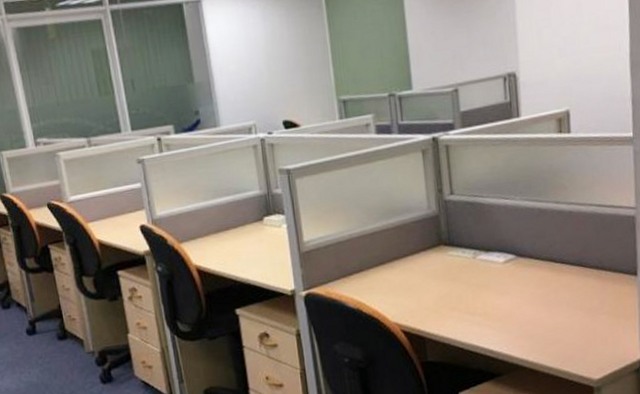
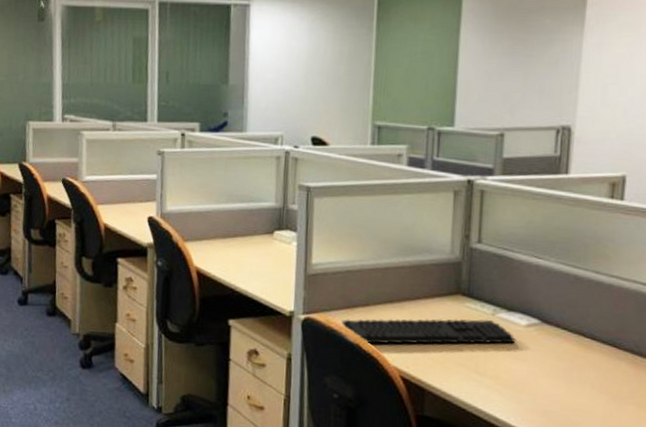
keyboard: none [340,263,497,307] -> present [342,319,516,345]

